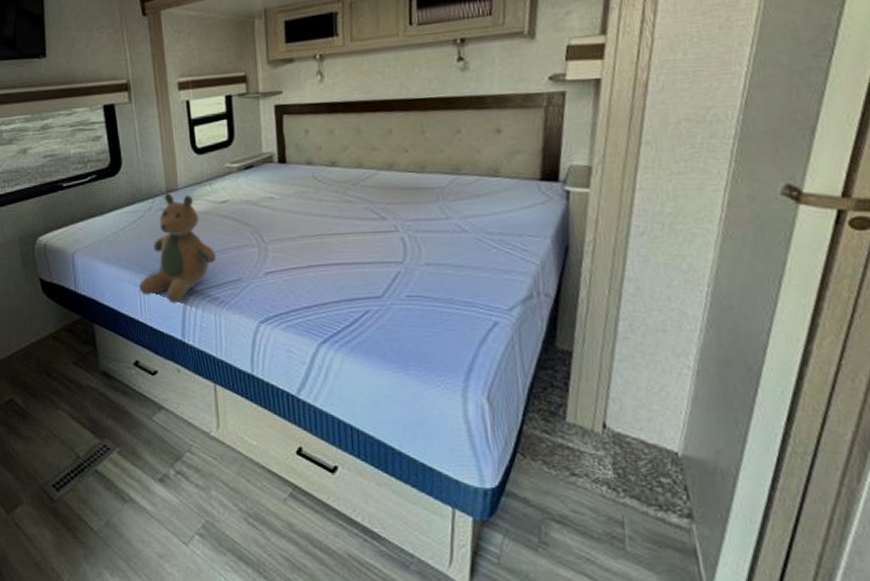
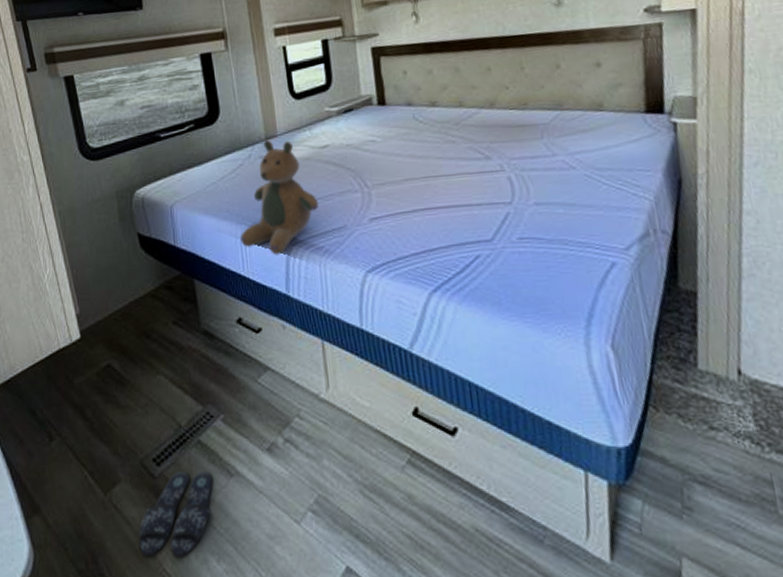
slippers: none [39,495,109,570] -> present [138,470,213,557]

